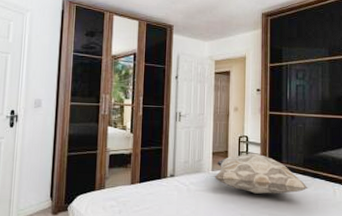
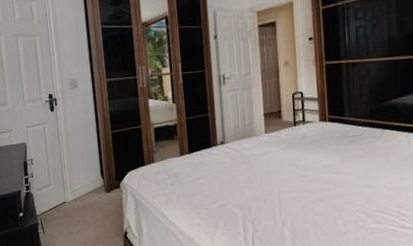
decorative pillow: present [214,153,308,194] -> none [268,109,377,153]

